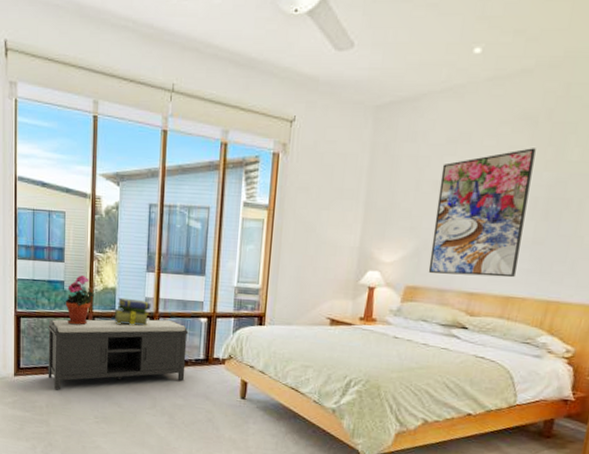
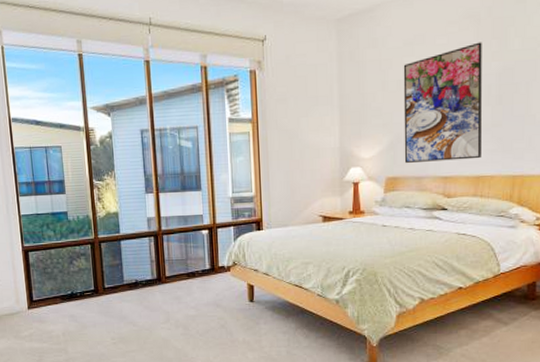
bench: present [47,319,189,389] -> none [55,235,194,317]
potted plant: present [65,275,95,326] -> none [70,204,99,252]
stack of books: present [114,297,151,326] -> none [119,220,154,247]

